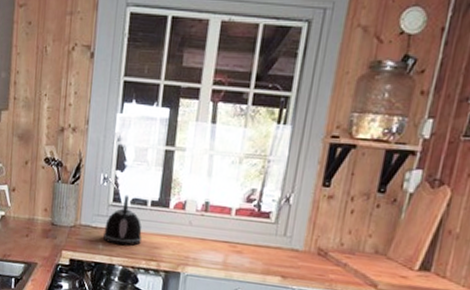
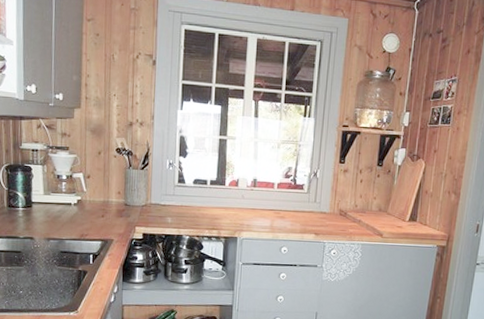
kettle: present [102,195,142,246] -> none [171,176,204,219]

